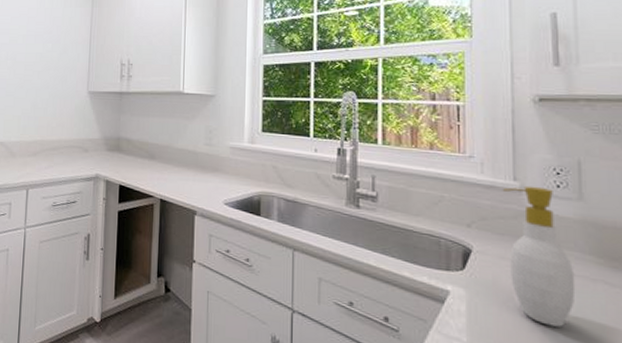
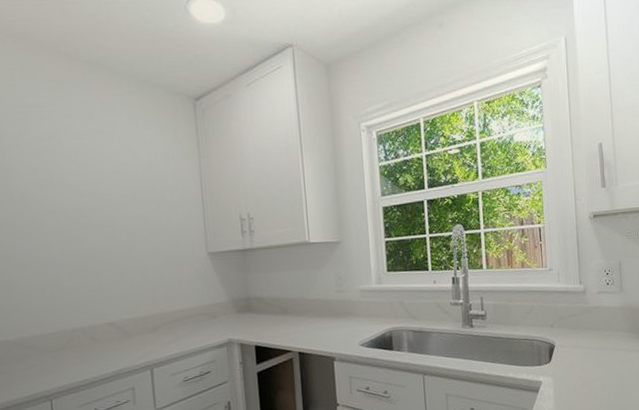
soap bottle: present [503,185,576,327] -> none [573,286,621,392]

